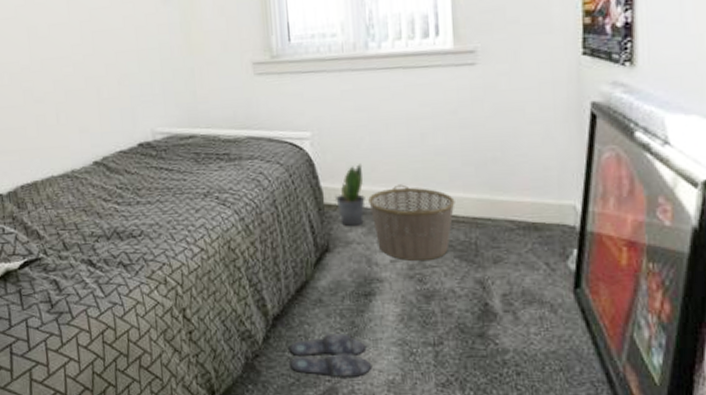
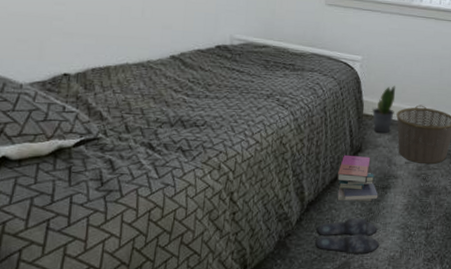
books: none [304,256,361,314] -> present [337,154,378,202]

